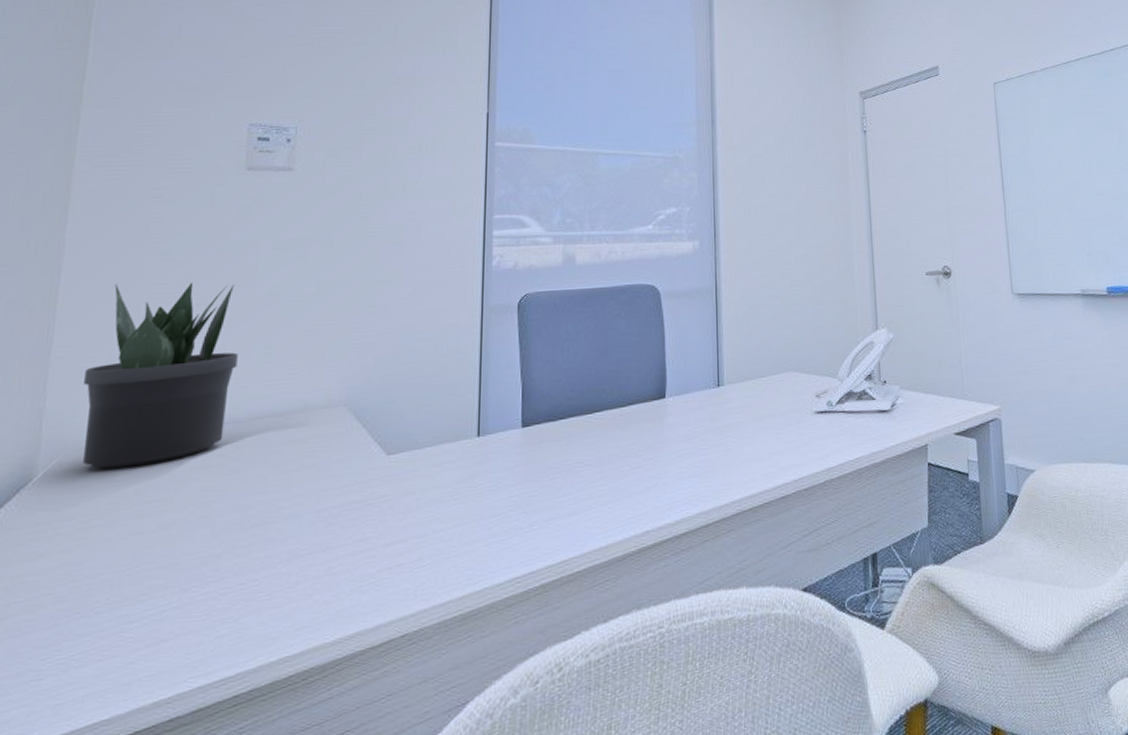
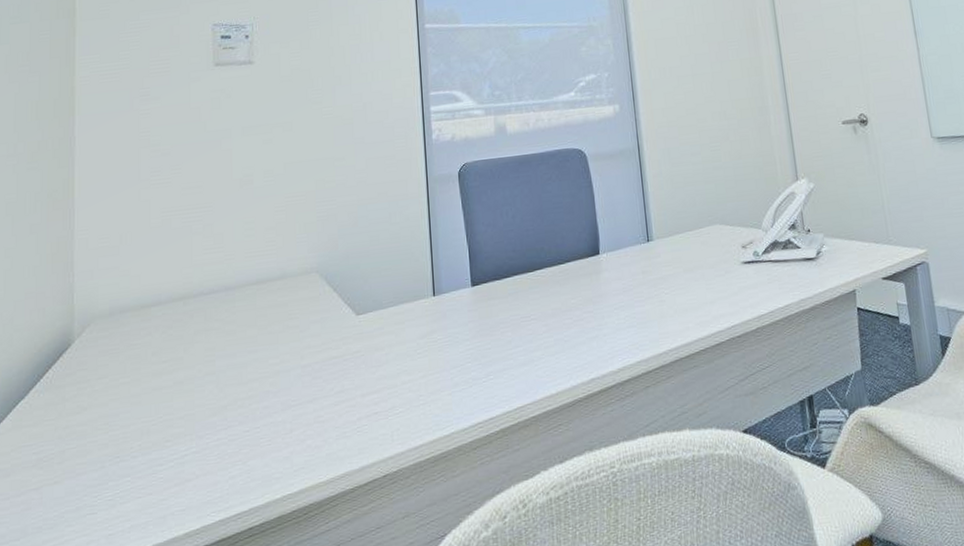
planter: present [83,282,238,469] -> none [103,168,224,334]

